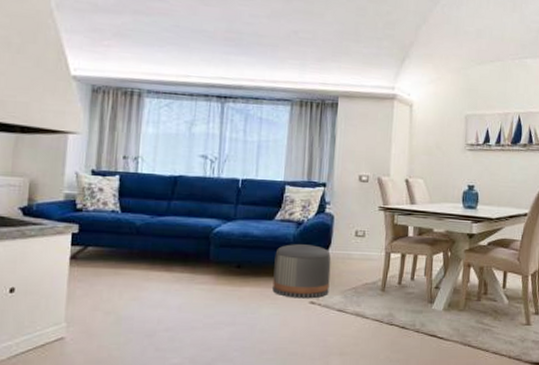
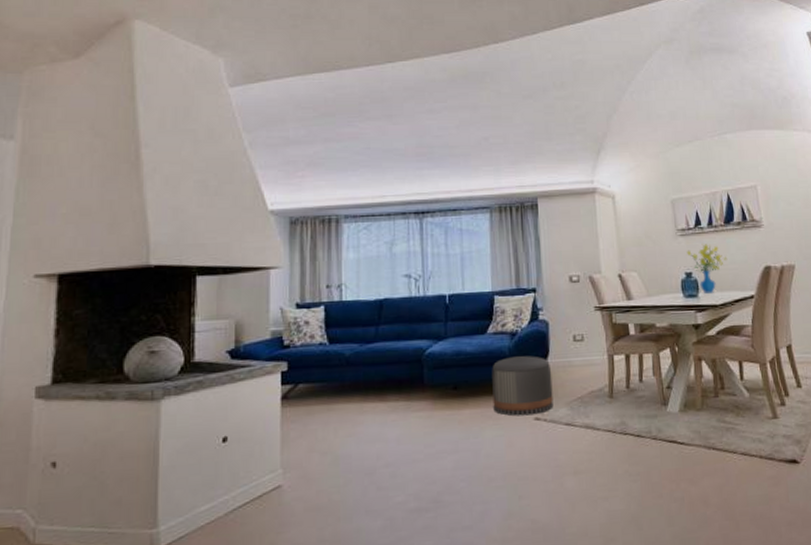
bouquet: none [472,160,509,207] -> present [687,244,728,293]

